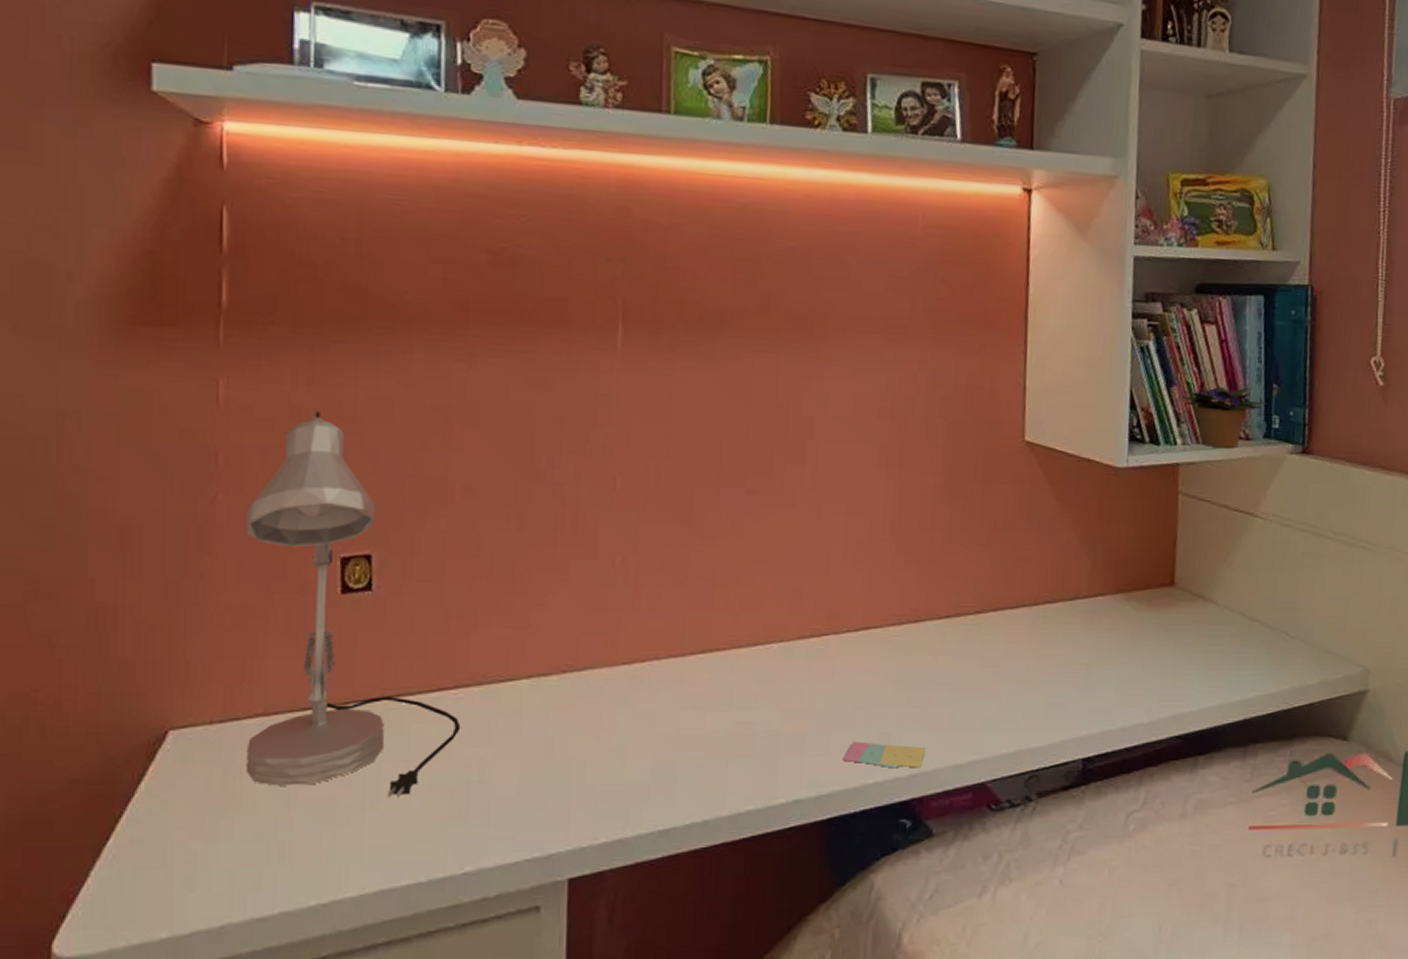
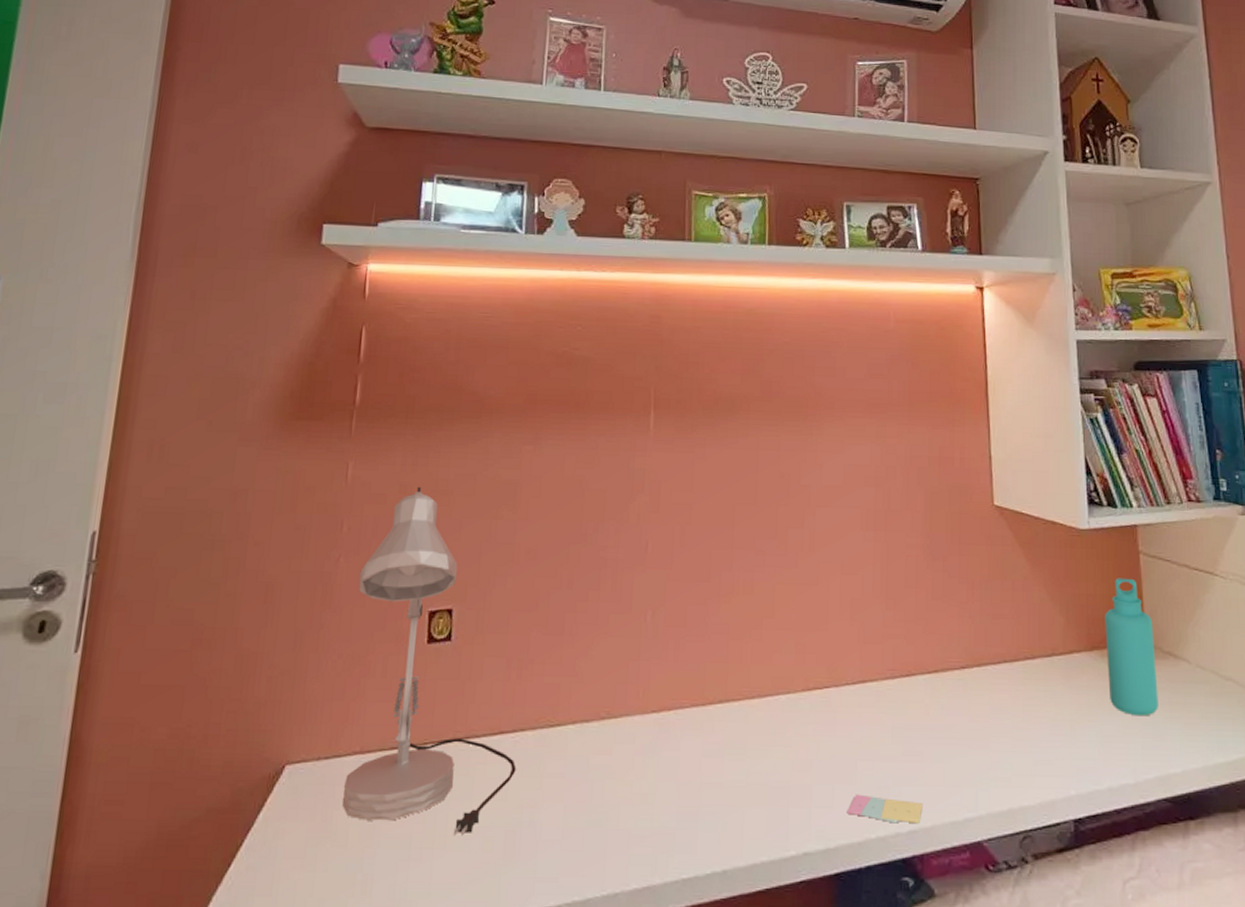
water bottle: none [1131,519,1185,658] -> present [1105,578,1158,717]
potted flower: present [1178,385,1267,448] -> none [1129,452,1213,509]

